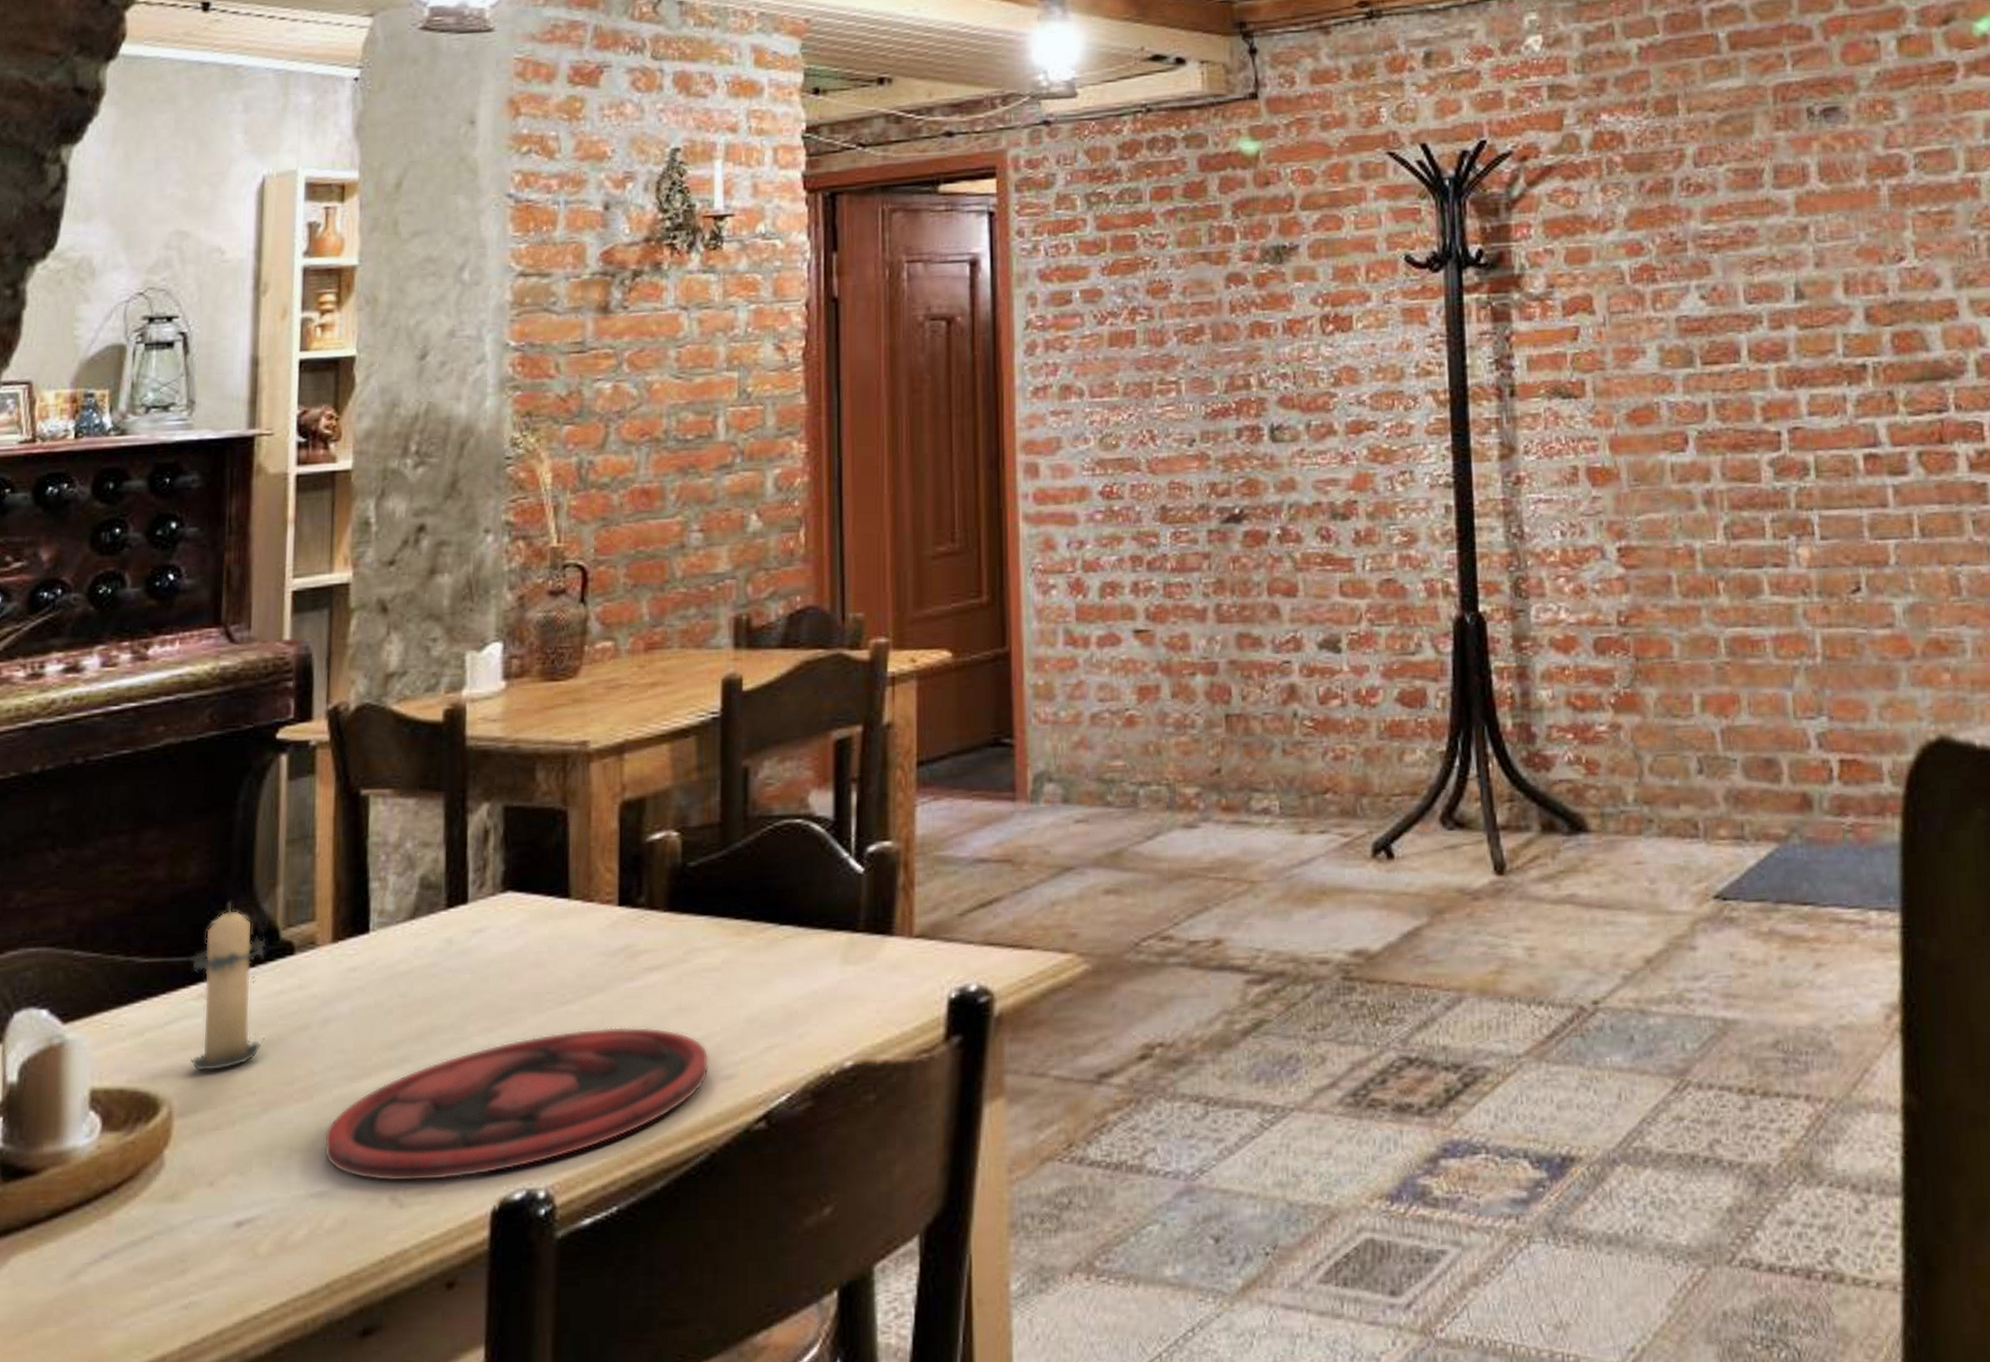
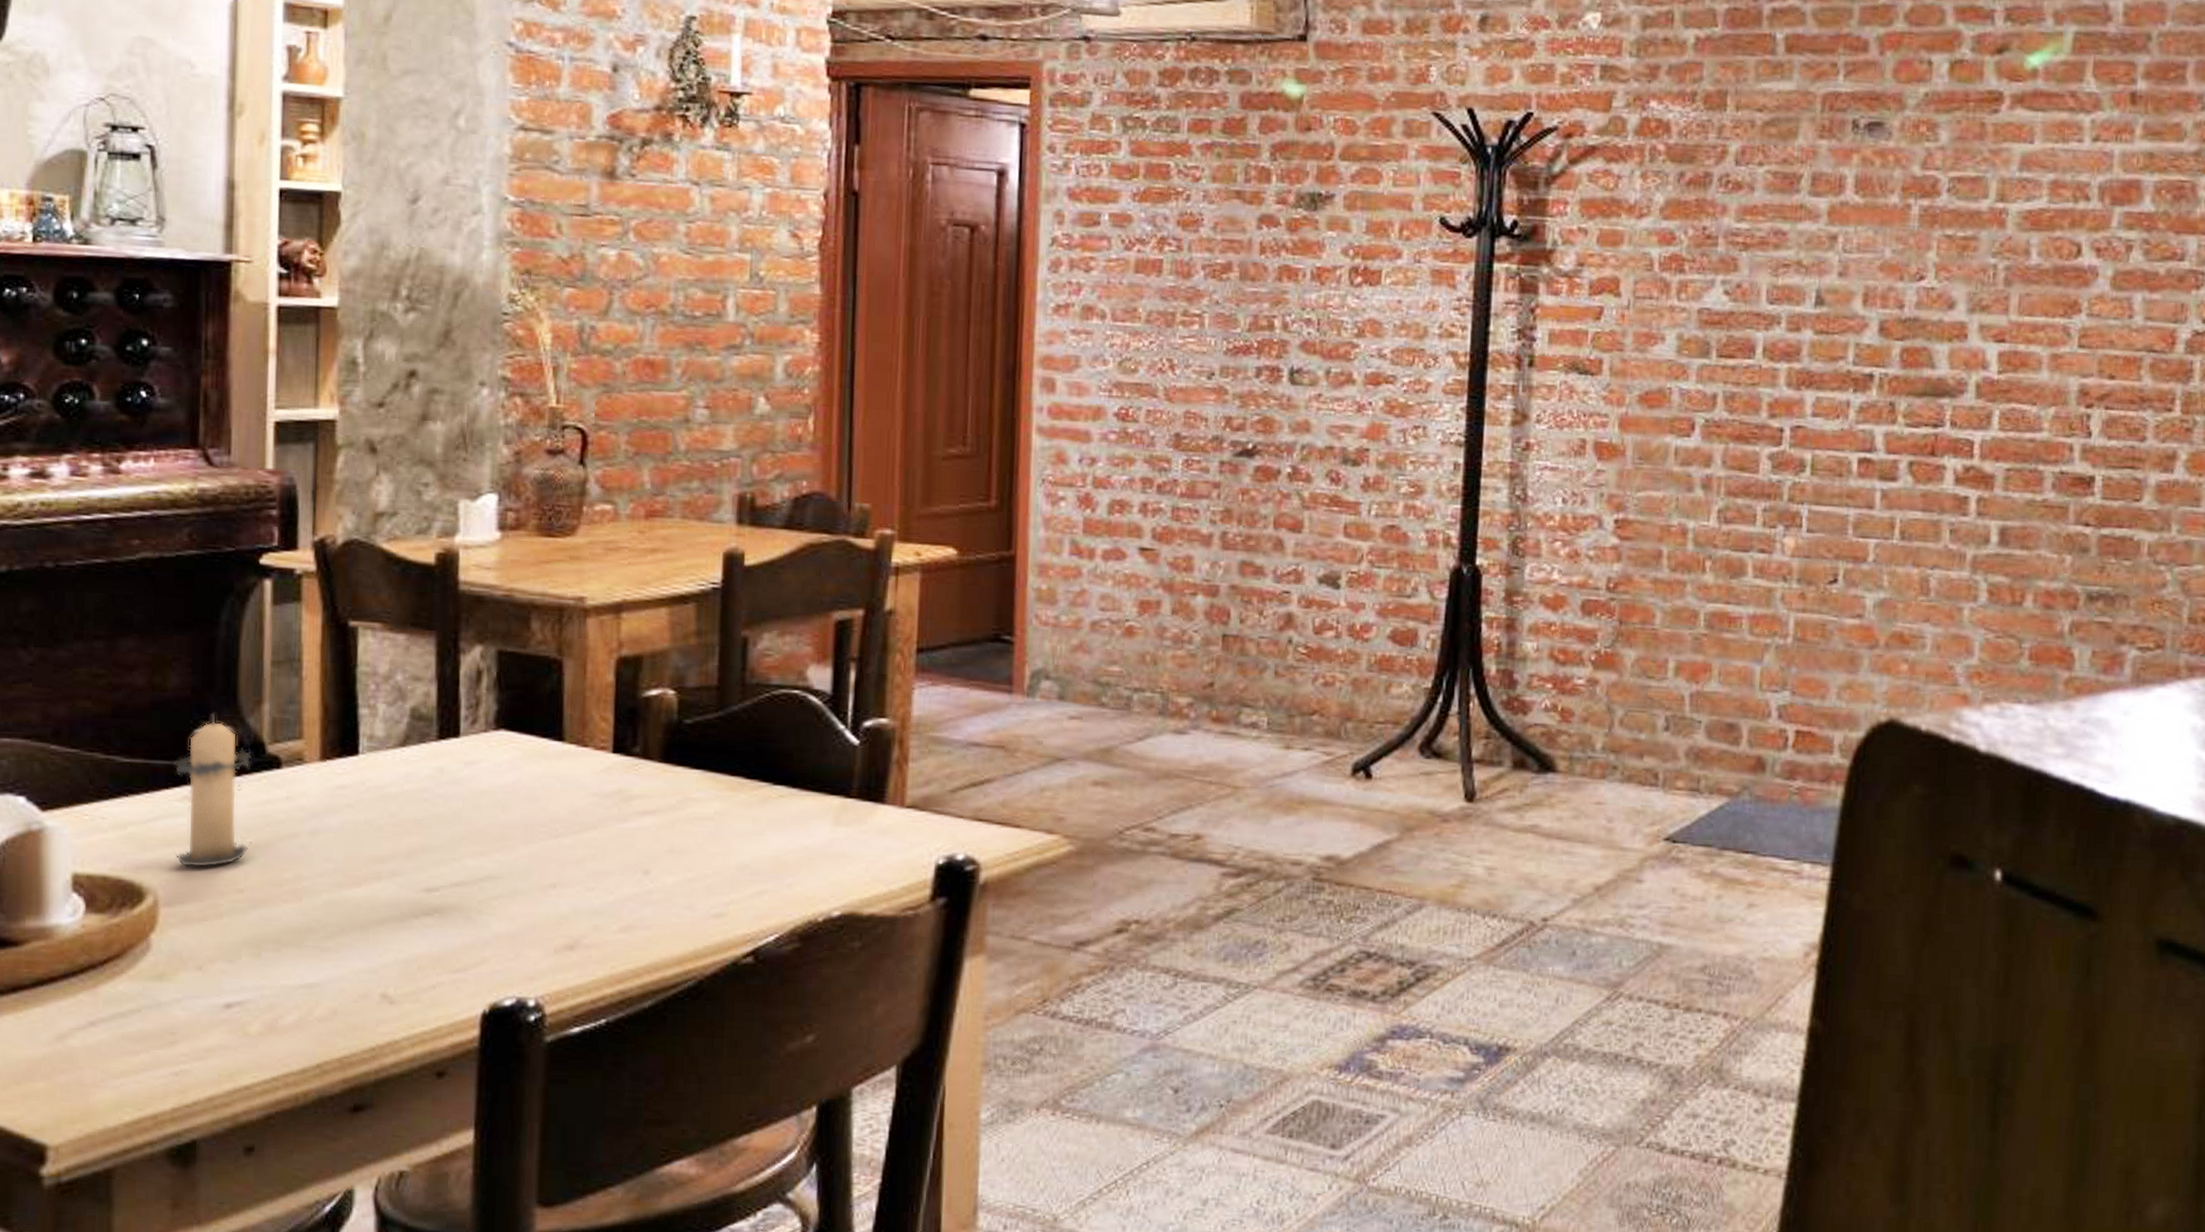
plate: present [324,1026,709,1182] -> none [314,861,700,983]

